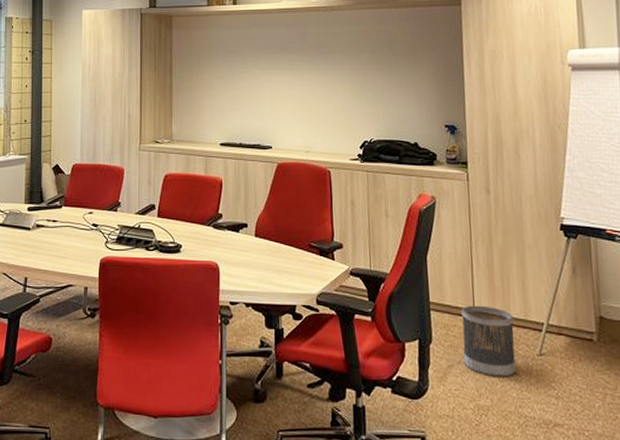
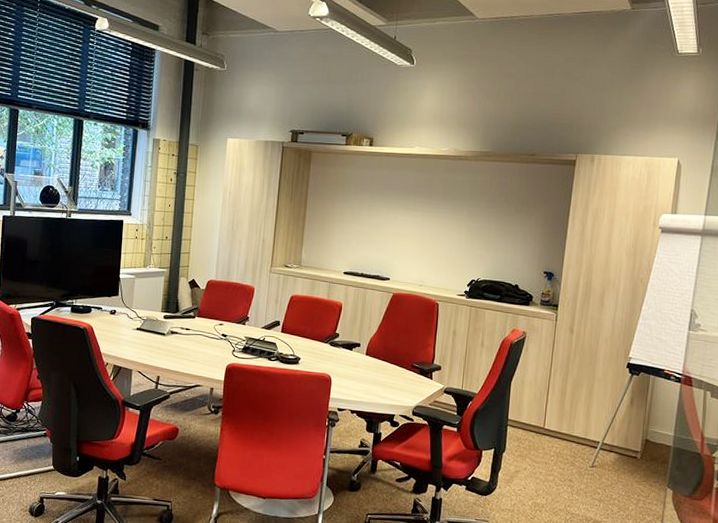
wastebasket: present [461,305,517,377] -> none [528,424,576,483]

